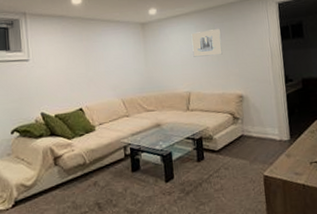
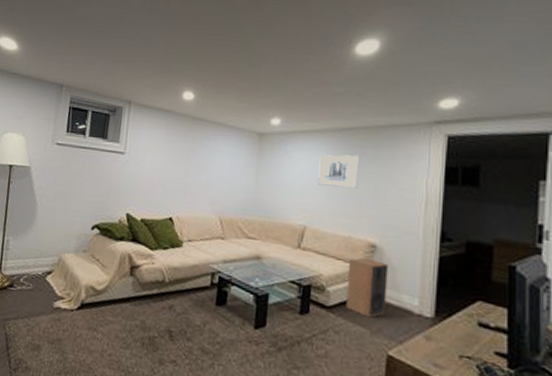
speaker: none [225,106,258,151] -> present [346,257,388,318]

